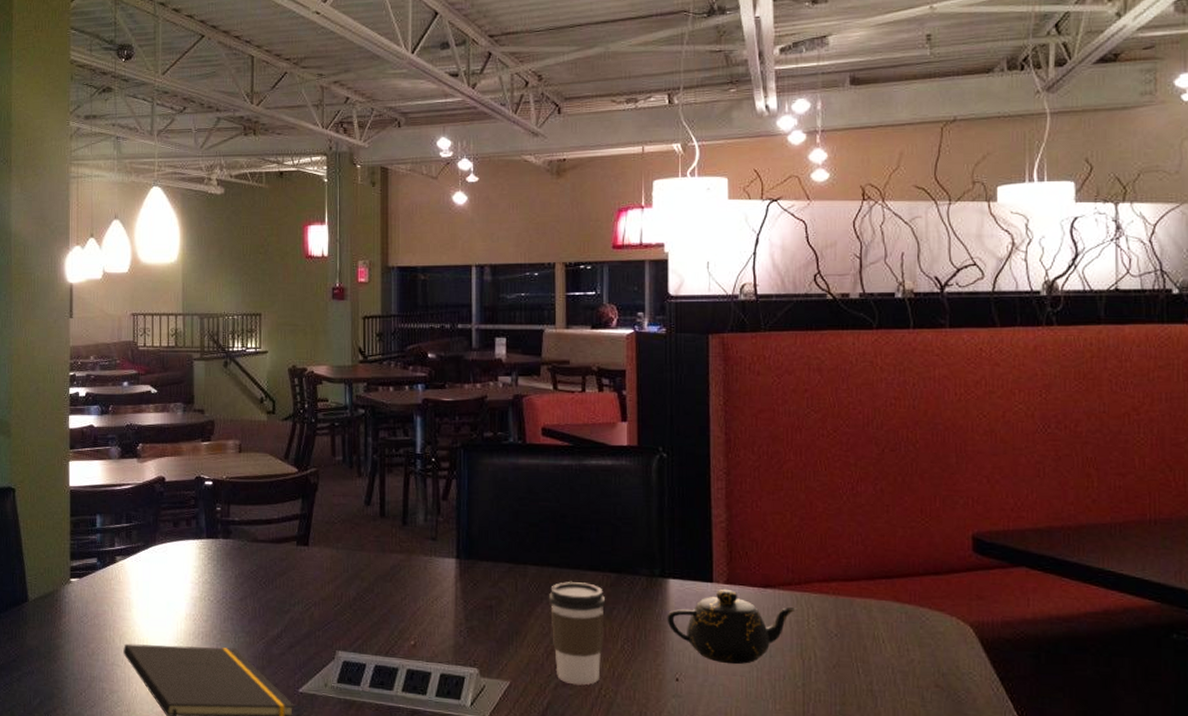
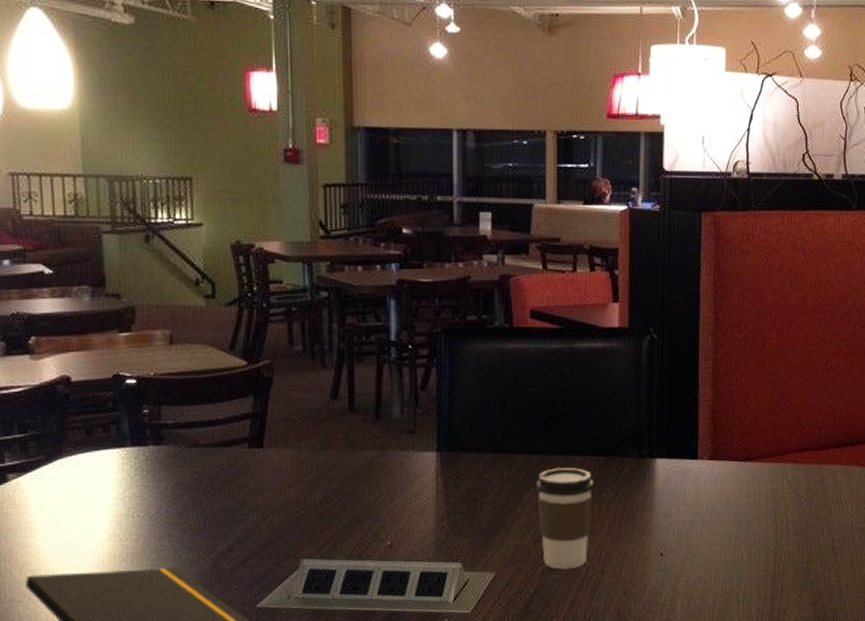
teapot: present [667,589,797,665] -> none [653,464,773,536]

